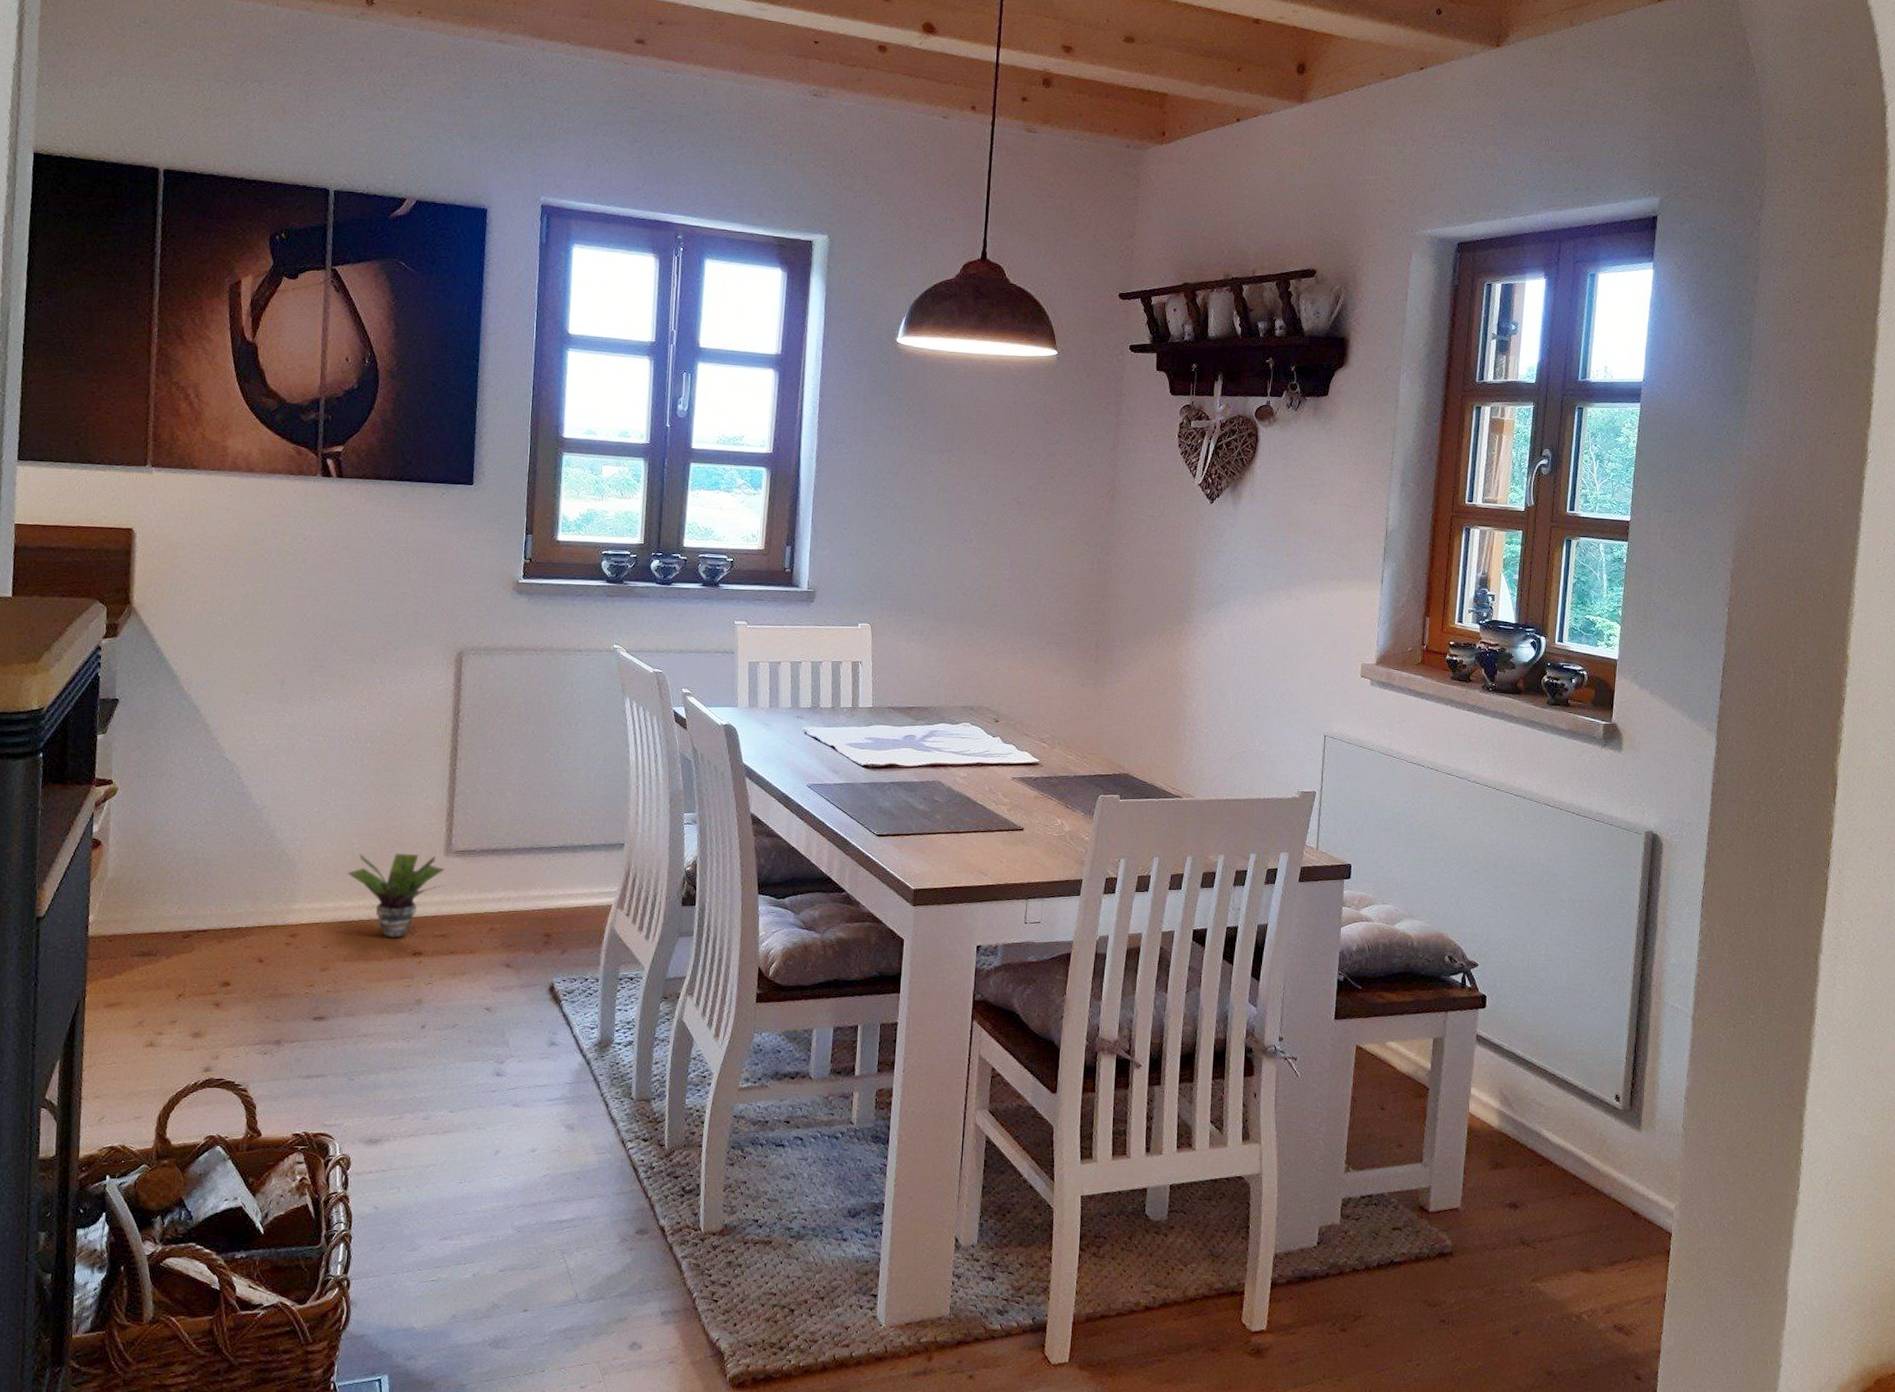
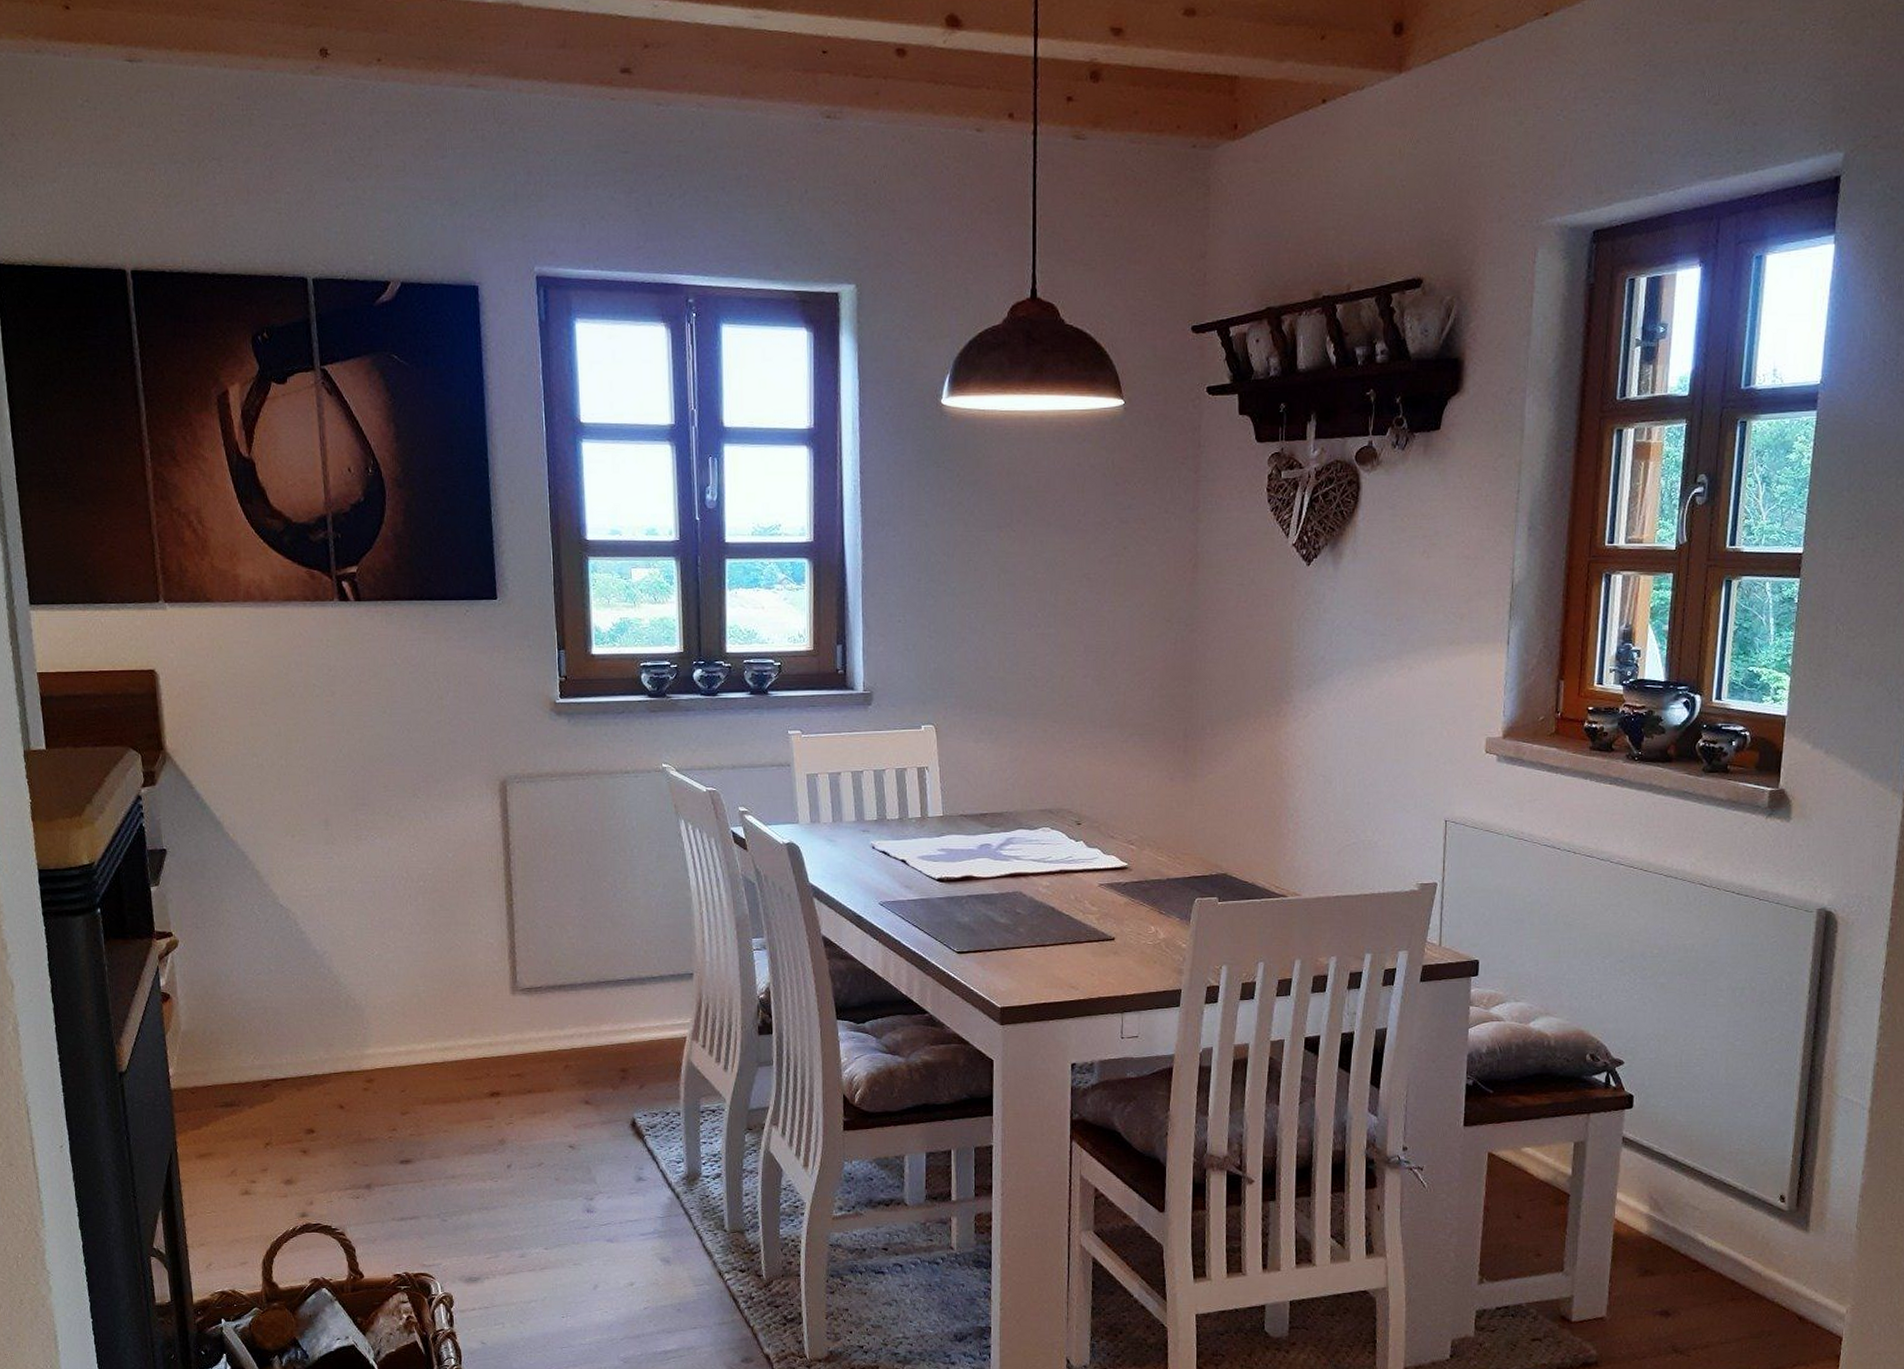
potted plant: present [347,853,446,939] -> none [415,994,515,1080]

